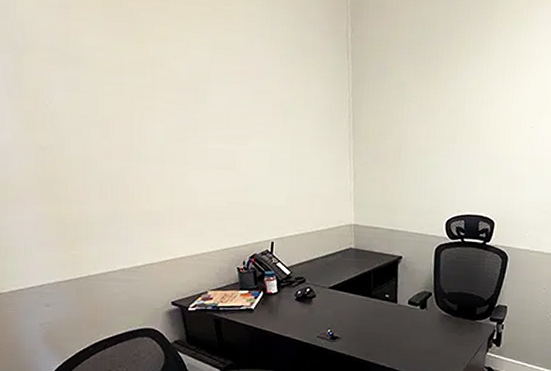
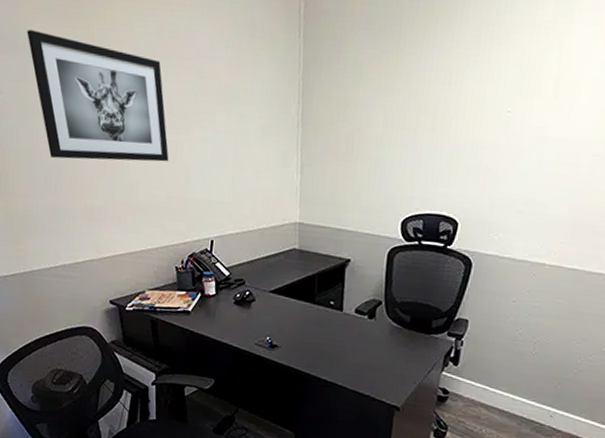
wall art: none [77,42,228,170] -> present [27,30,169,162]

